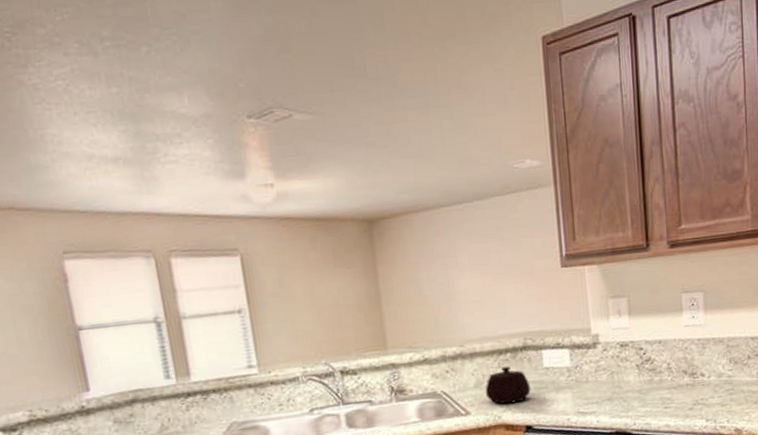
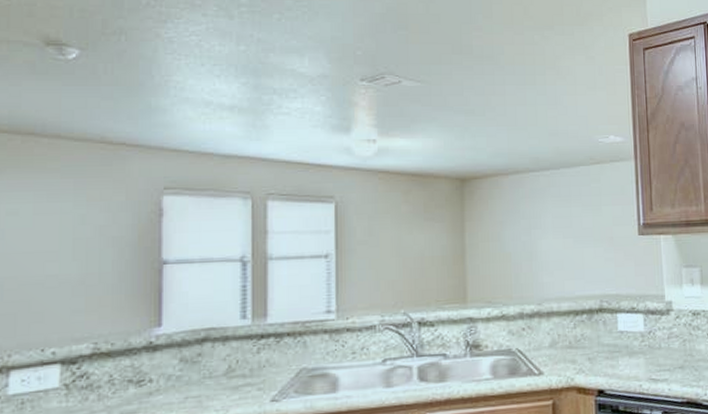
teapot: present [485,366,531,405] -> none [559,327,605,366]

